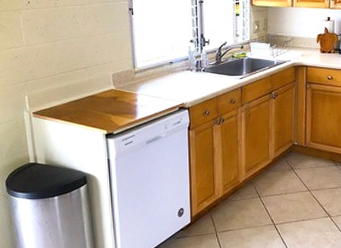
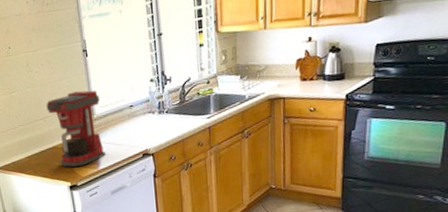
coffee maker: none [89,45,144,116] -> present [46,90,106,167]

